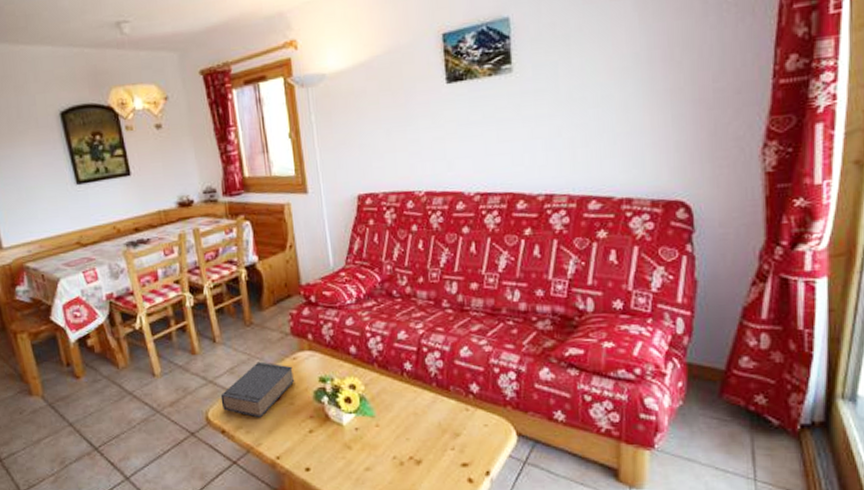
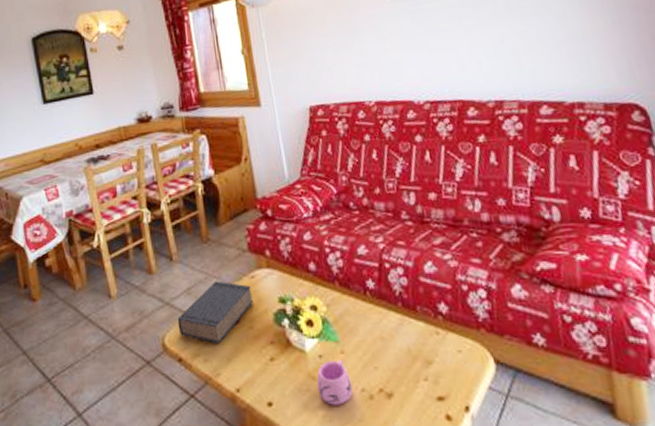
mug: none [352,432,385,470] -> present [316,359,353,405]

